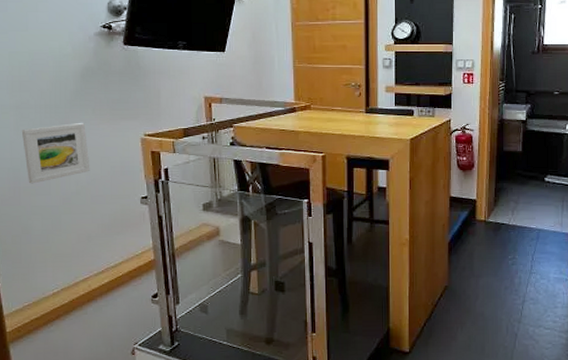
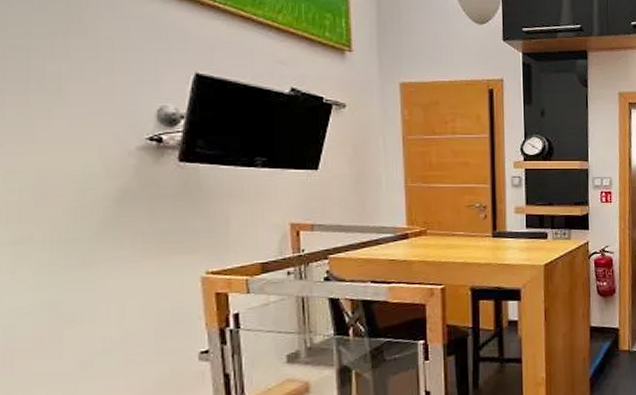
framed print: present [21,122,90,184] -> none [19,259,125,345]

